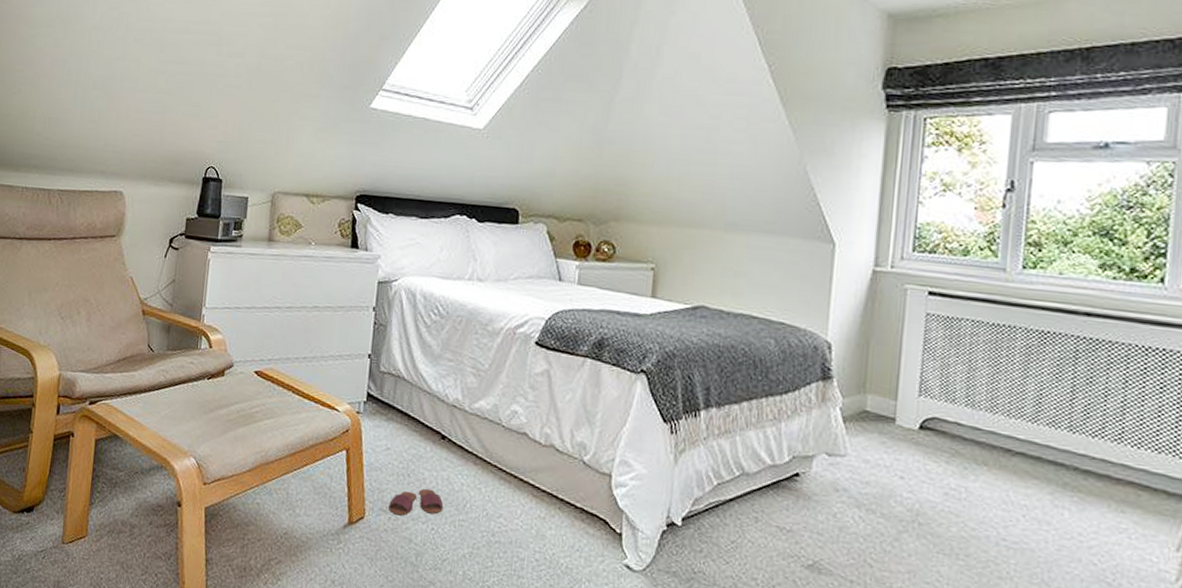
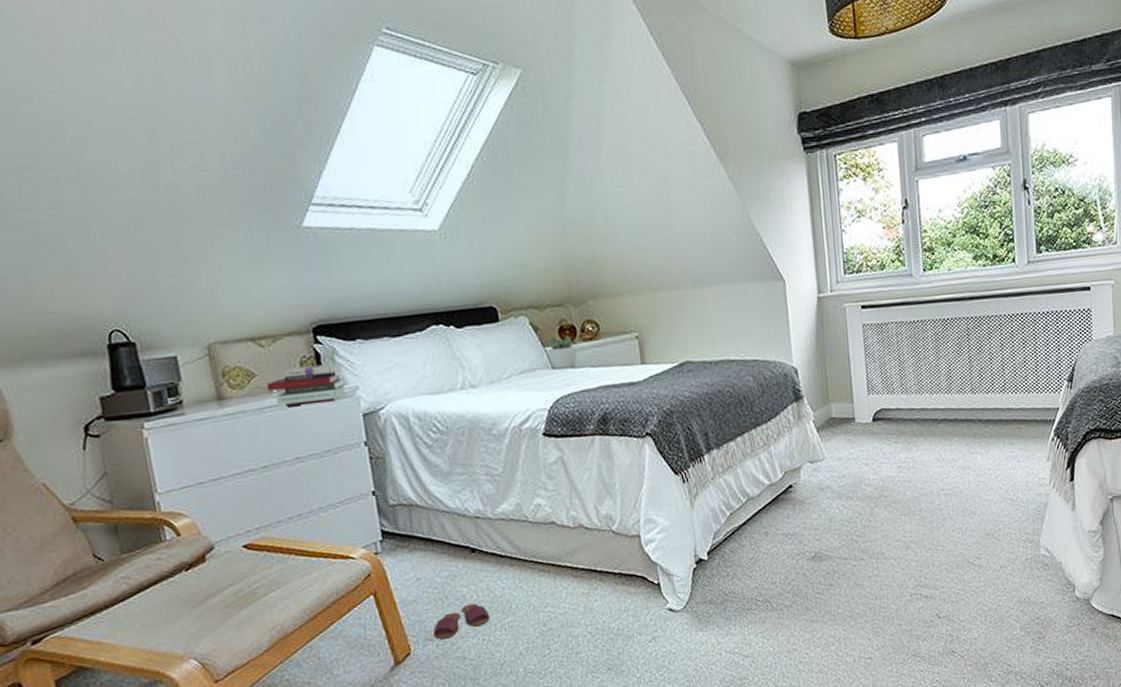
books: none [307,226,372,265] -> present [266,363,348,406]
succulent plant: none [557,250,588,284] -> present [547,335,577,369]

